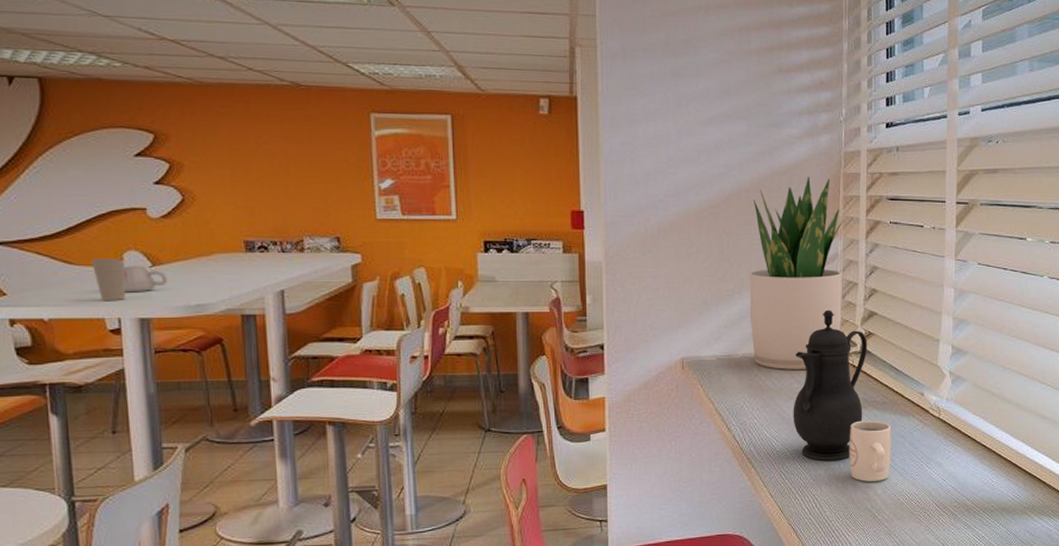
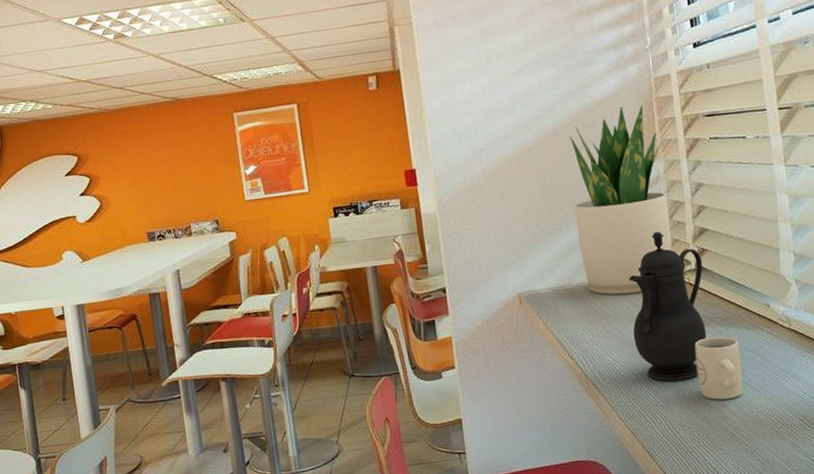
cup: present [92,258,127,300] -> none [41,259,66,293]
cup: present [123,266,167,293] -> none [63,262,94,285]

